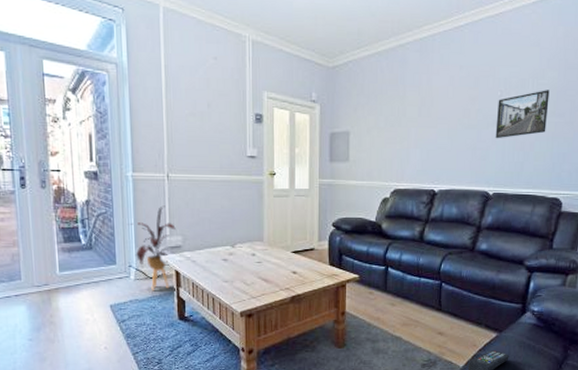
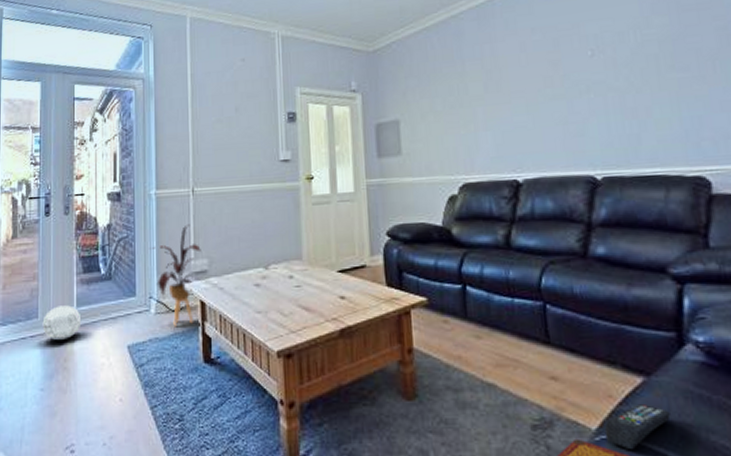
ball: none [26,270,65,299] -> present [42,305,82,340]
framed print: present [495,90,550,139] -> none [589,40,666,108]

